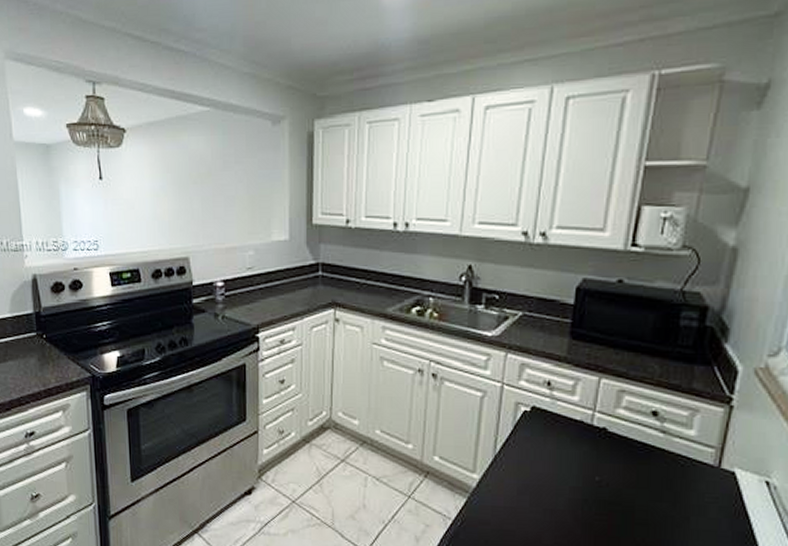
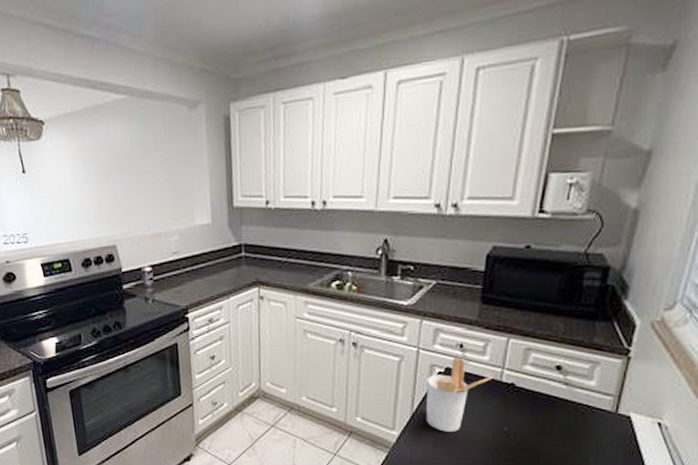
utensil holder: none [511,396,584,479] -> present [427,357,494,432]

